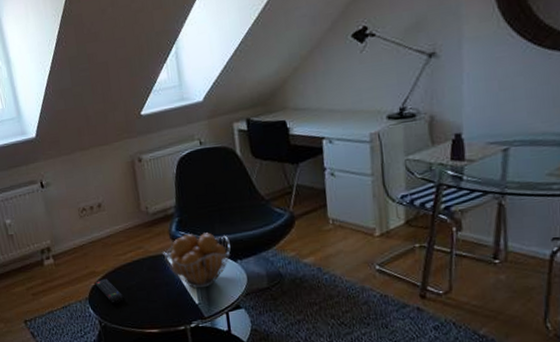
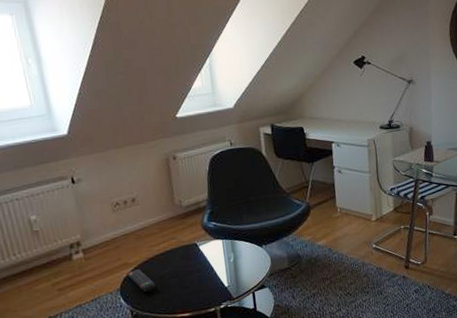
fruit basket: present [163,232,231,289] -> none [195,222,257,273]

